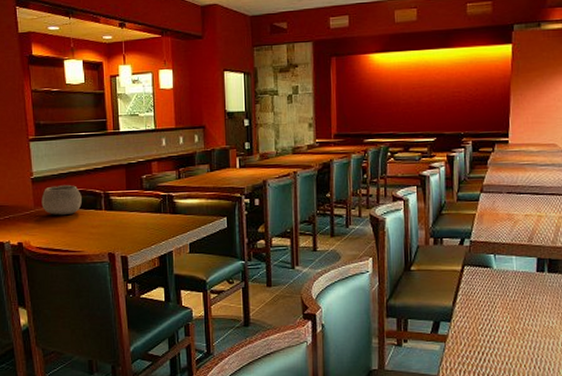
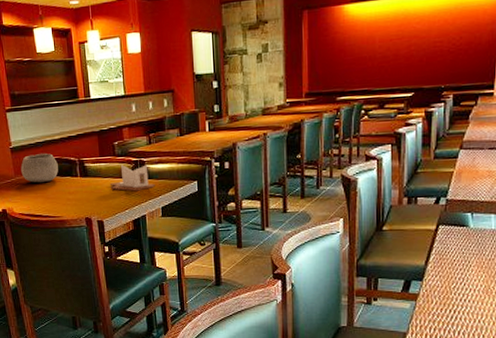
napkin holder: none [136,199,183,227] -> present [109,165,155,192]

